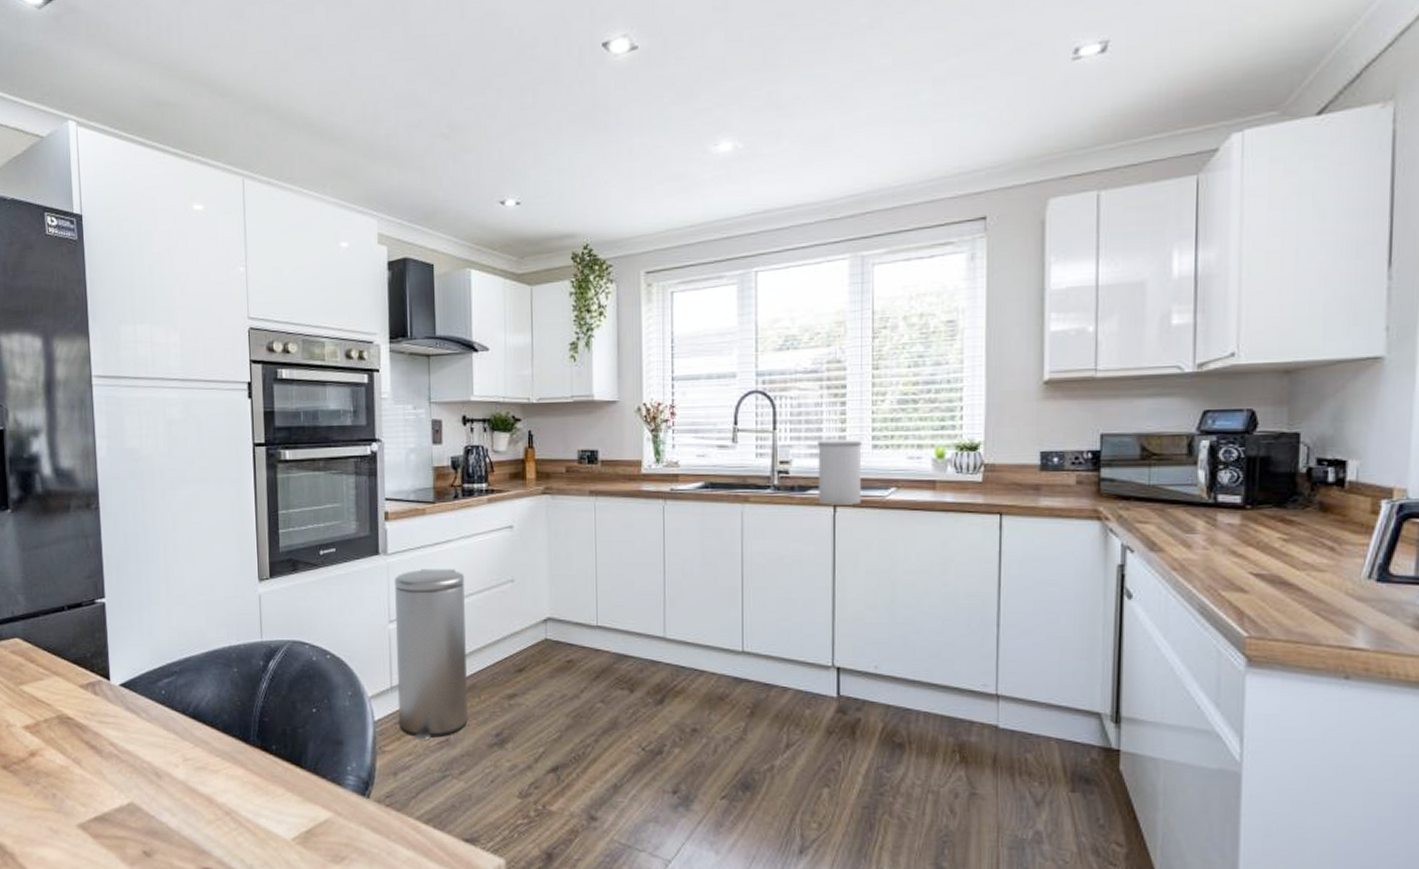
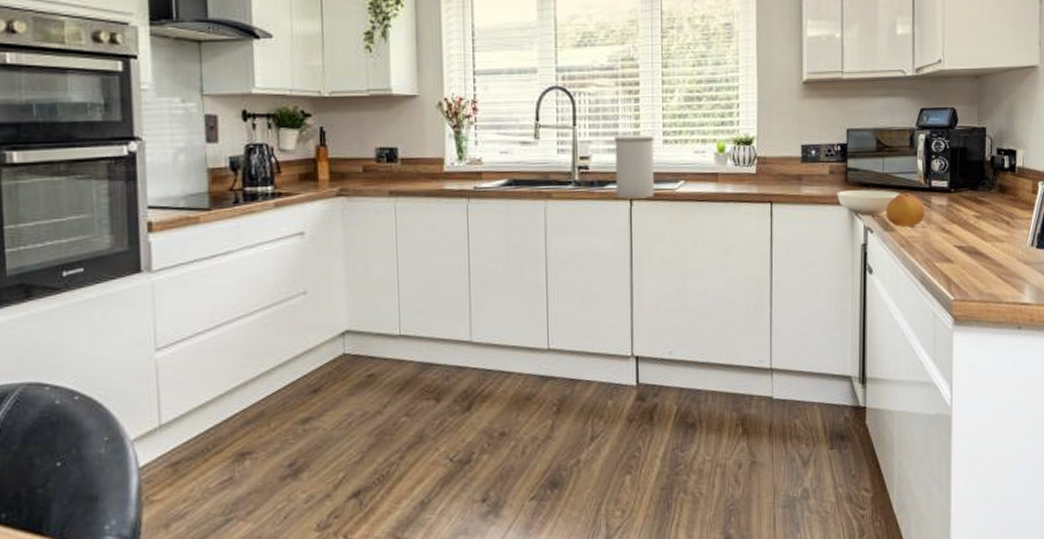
pedal bin: present [393,569,468,741] -> none [160,284,256,484]
bowl: none [1084,503,1174,533] -> present [836,190,901,216]
fruit: none [1151,509,1209,547] -> present [885,193,926,227]

